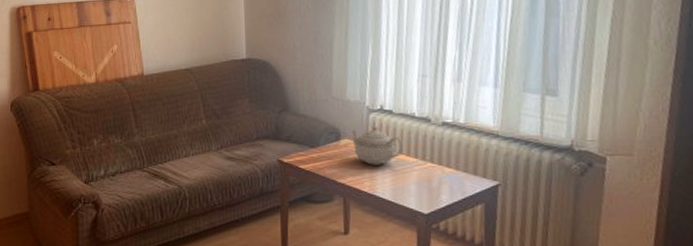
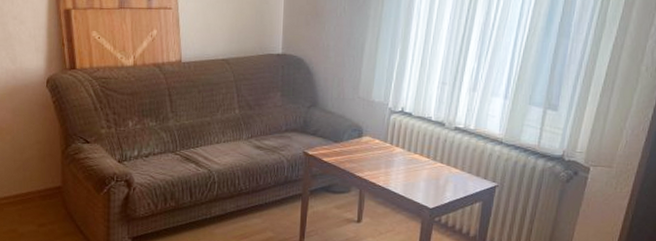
teapot: present [351,125,403,165] -> none [373,125,418,162]

